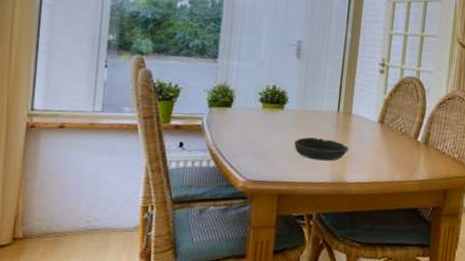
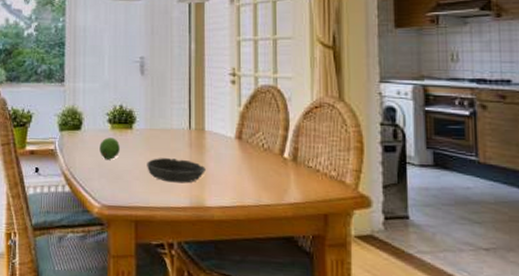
fruit: none [249,116,270,137] -> present [99,137,120,160]

